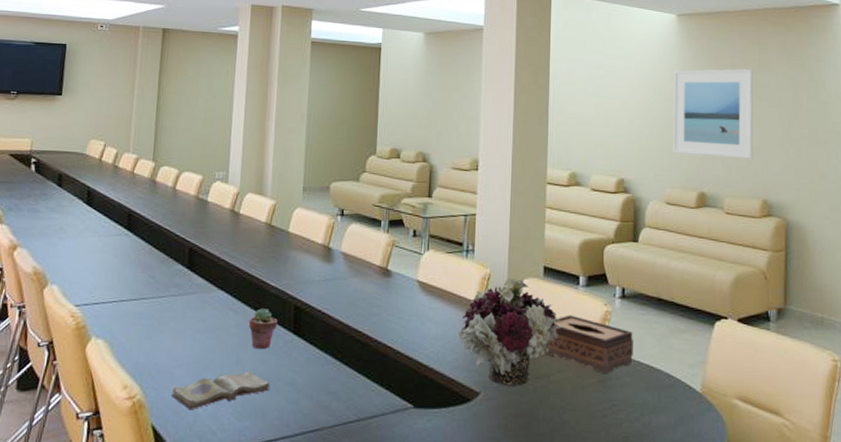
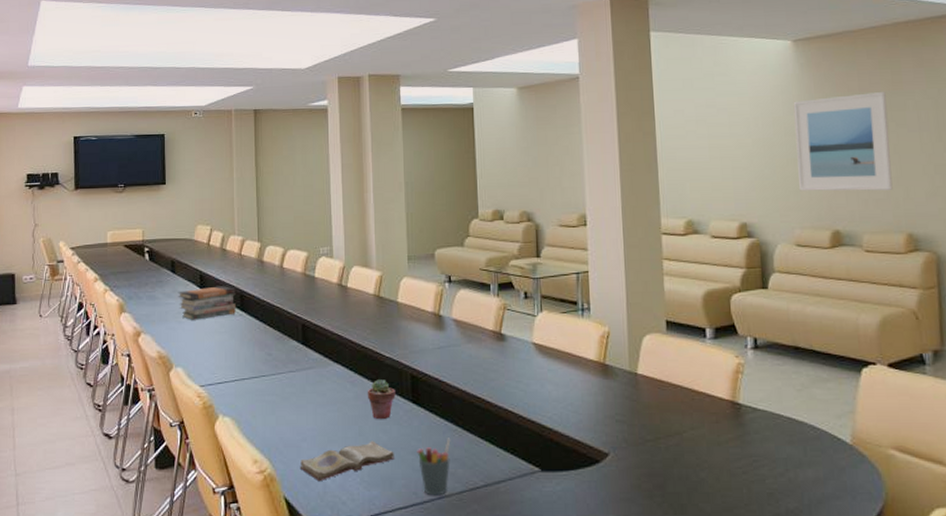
book stack: none [61,203,124,237] -> present [178,286,236,320]
pen holder: none [293,370,328,429] -> present [417,438,451,496]
flower arrangement: present [459,277,562,386] -> none [581,334,691,445]
tissue box: present [545,314,634,374] -> none [674,369,772,429]

